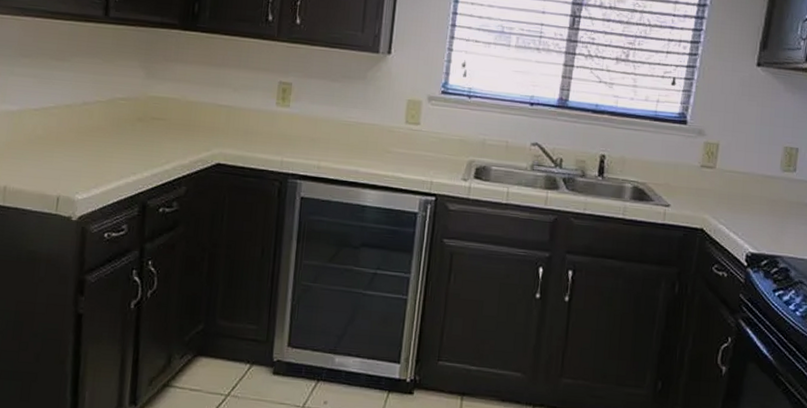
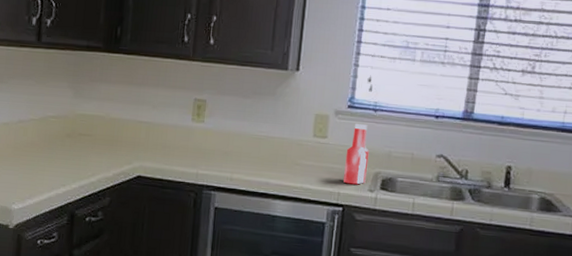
ketchup bottle: none [436,110,463,174] -> present [343,124,369,185]

